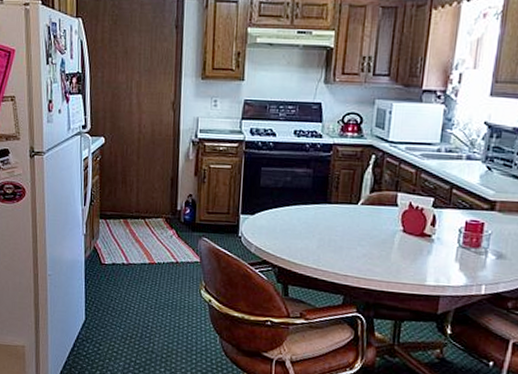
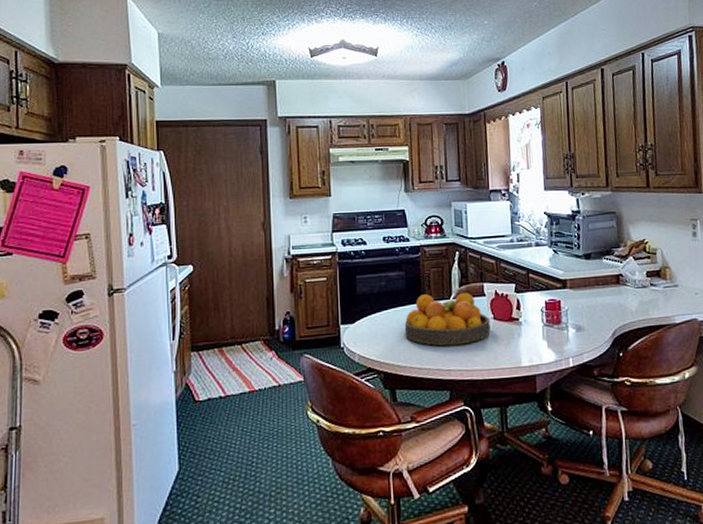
fruit bowl: none [304,196,399,253] -> present [404,293,491,346]

